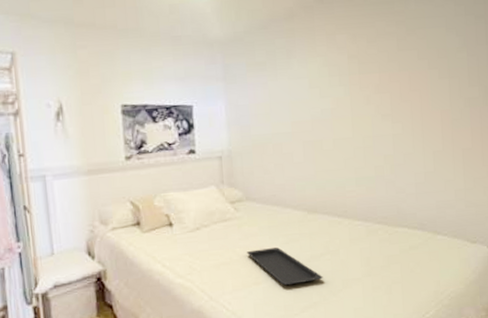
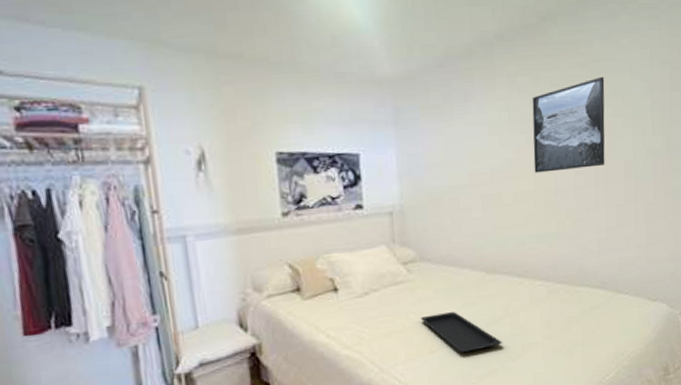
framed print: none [350,32,422,122] -> present [532,76,605,173]

